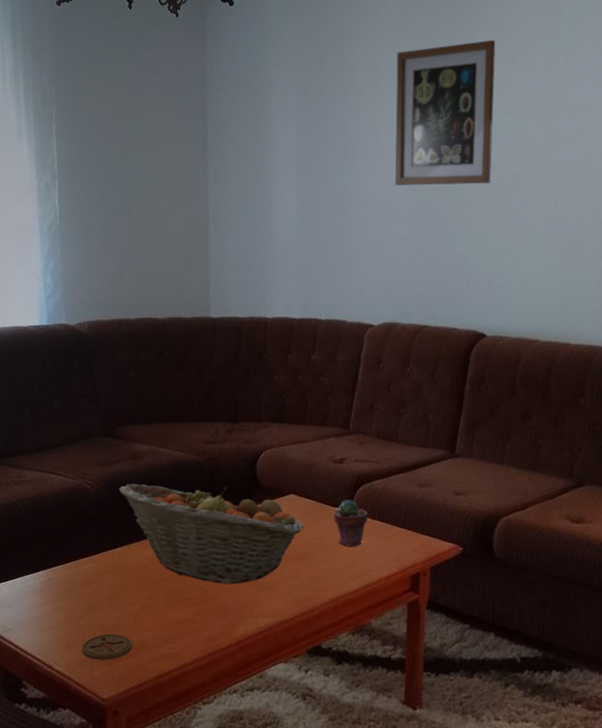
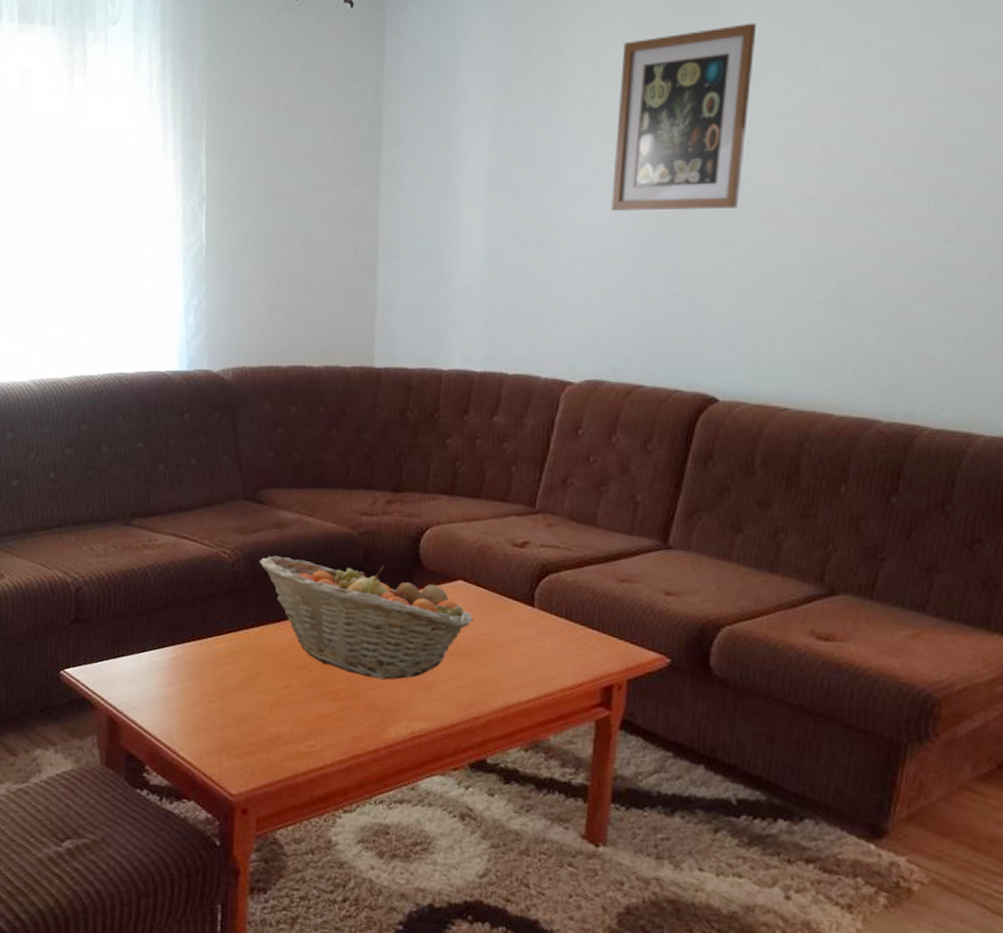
coaster: present [81,634,132,660] -> none [210,722,267,752]
potted succulent: present [334,500,368,548] -> none [510,591,553,649]

